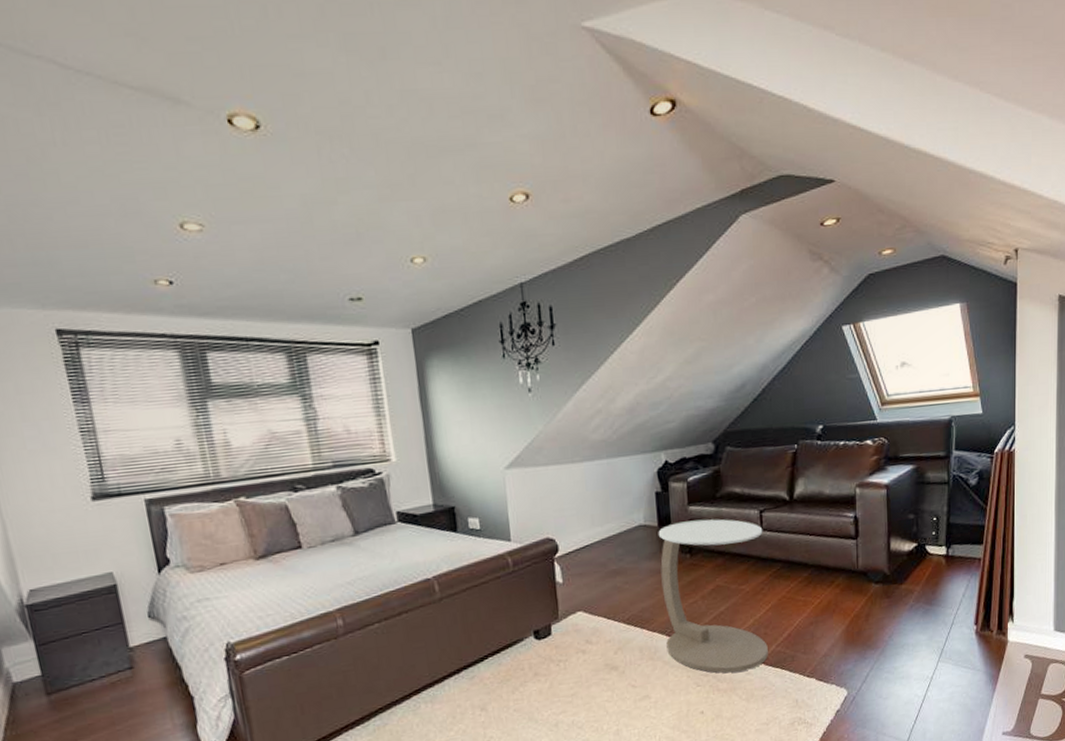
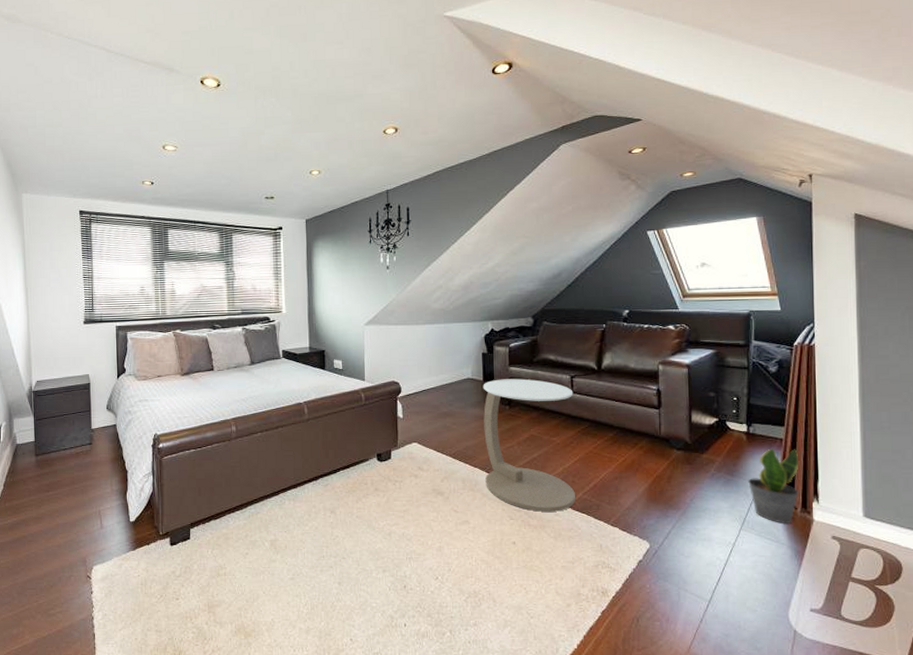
potted plant: none [946,568,995,649] -> present [748,448,799,523]

